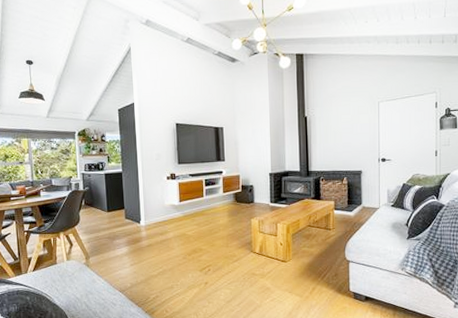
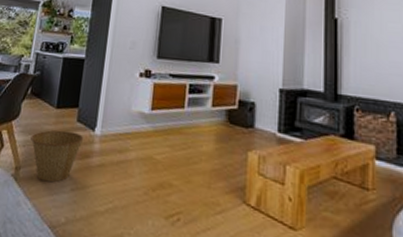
basket: none [92,226,133,263] -> present [30,130,84,183]

